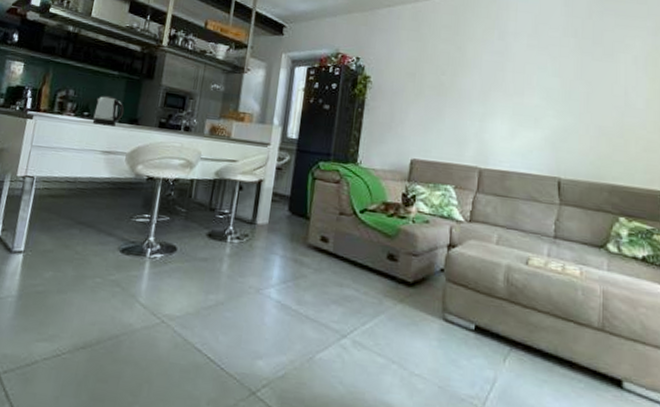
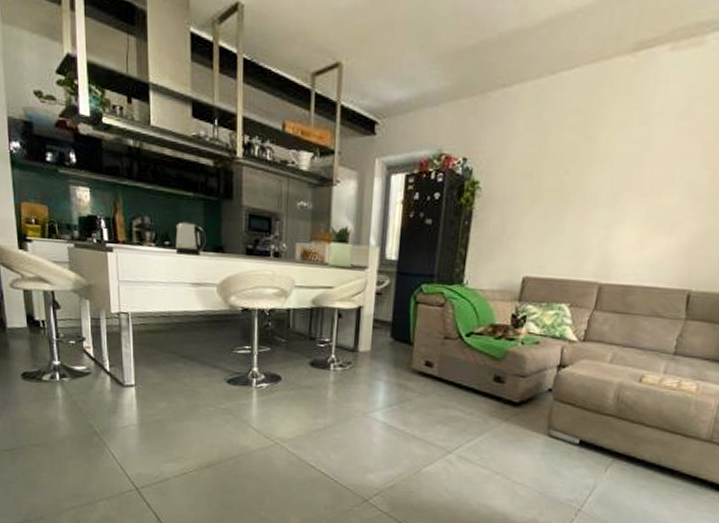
planter: none [232,105,258,145] -> present [326,225,353,269]

